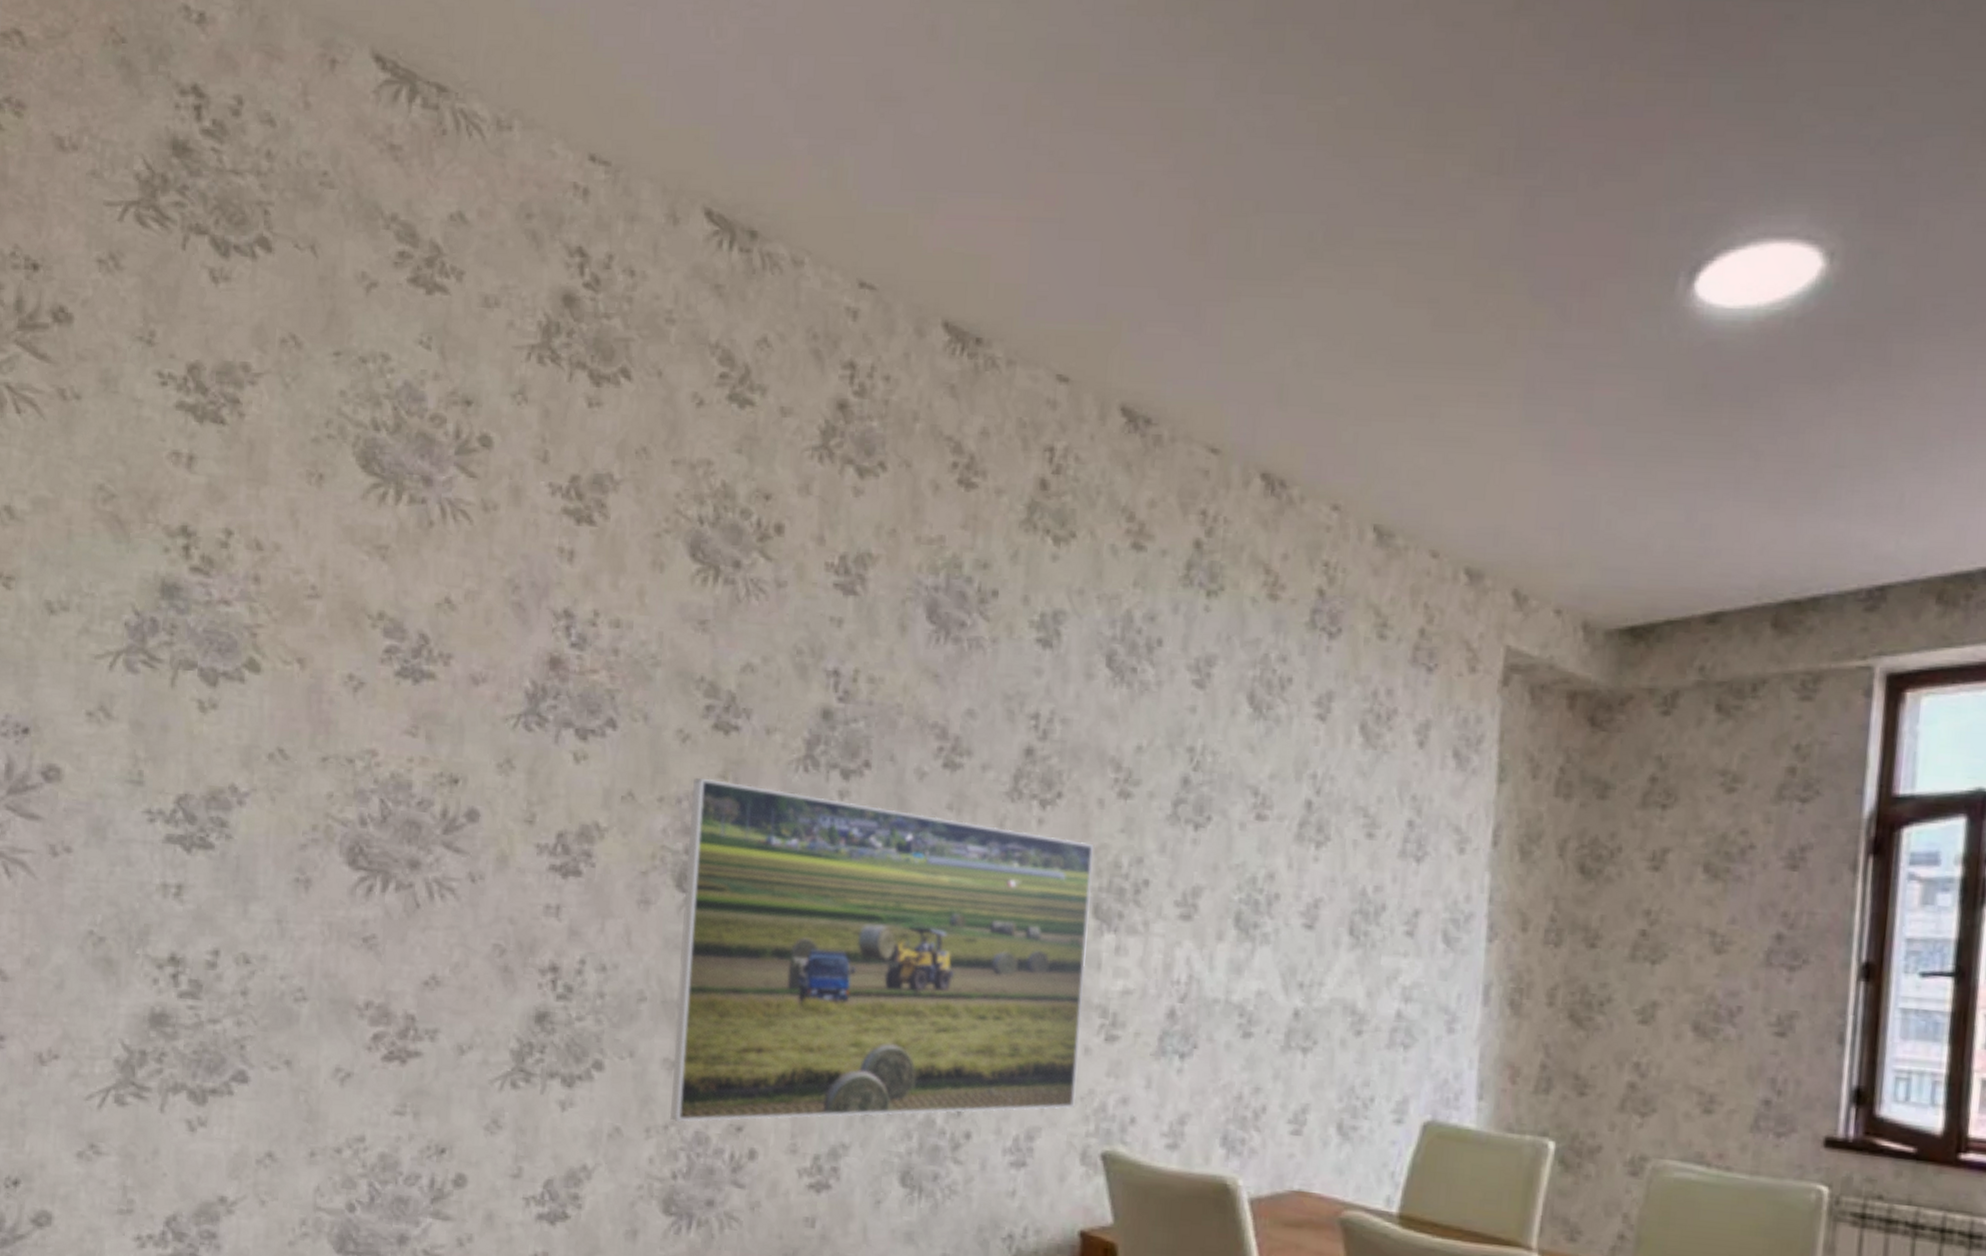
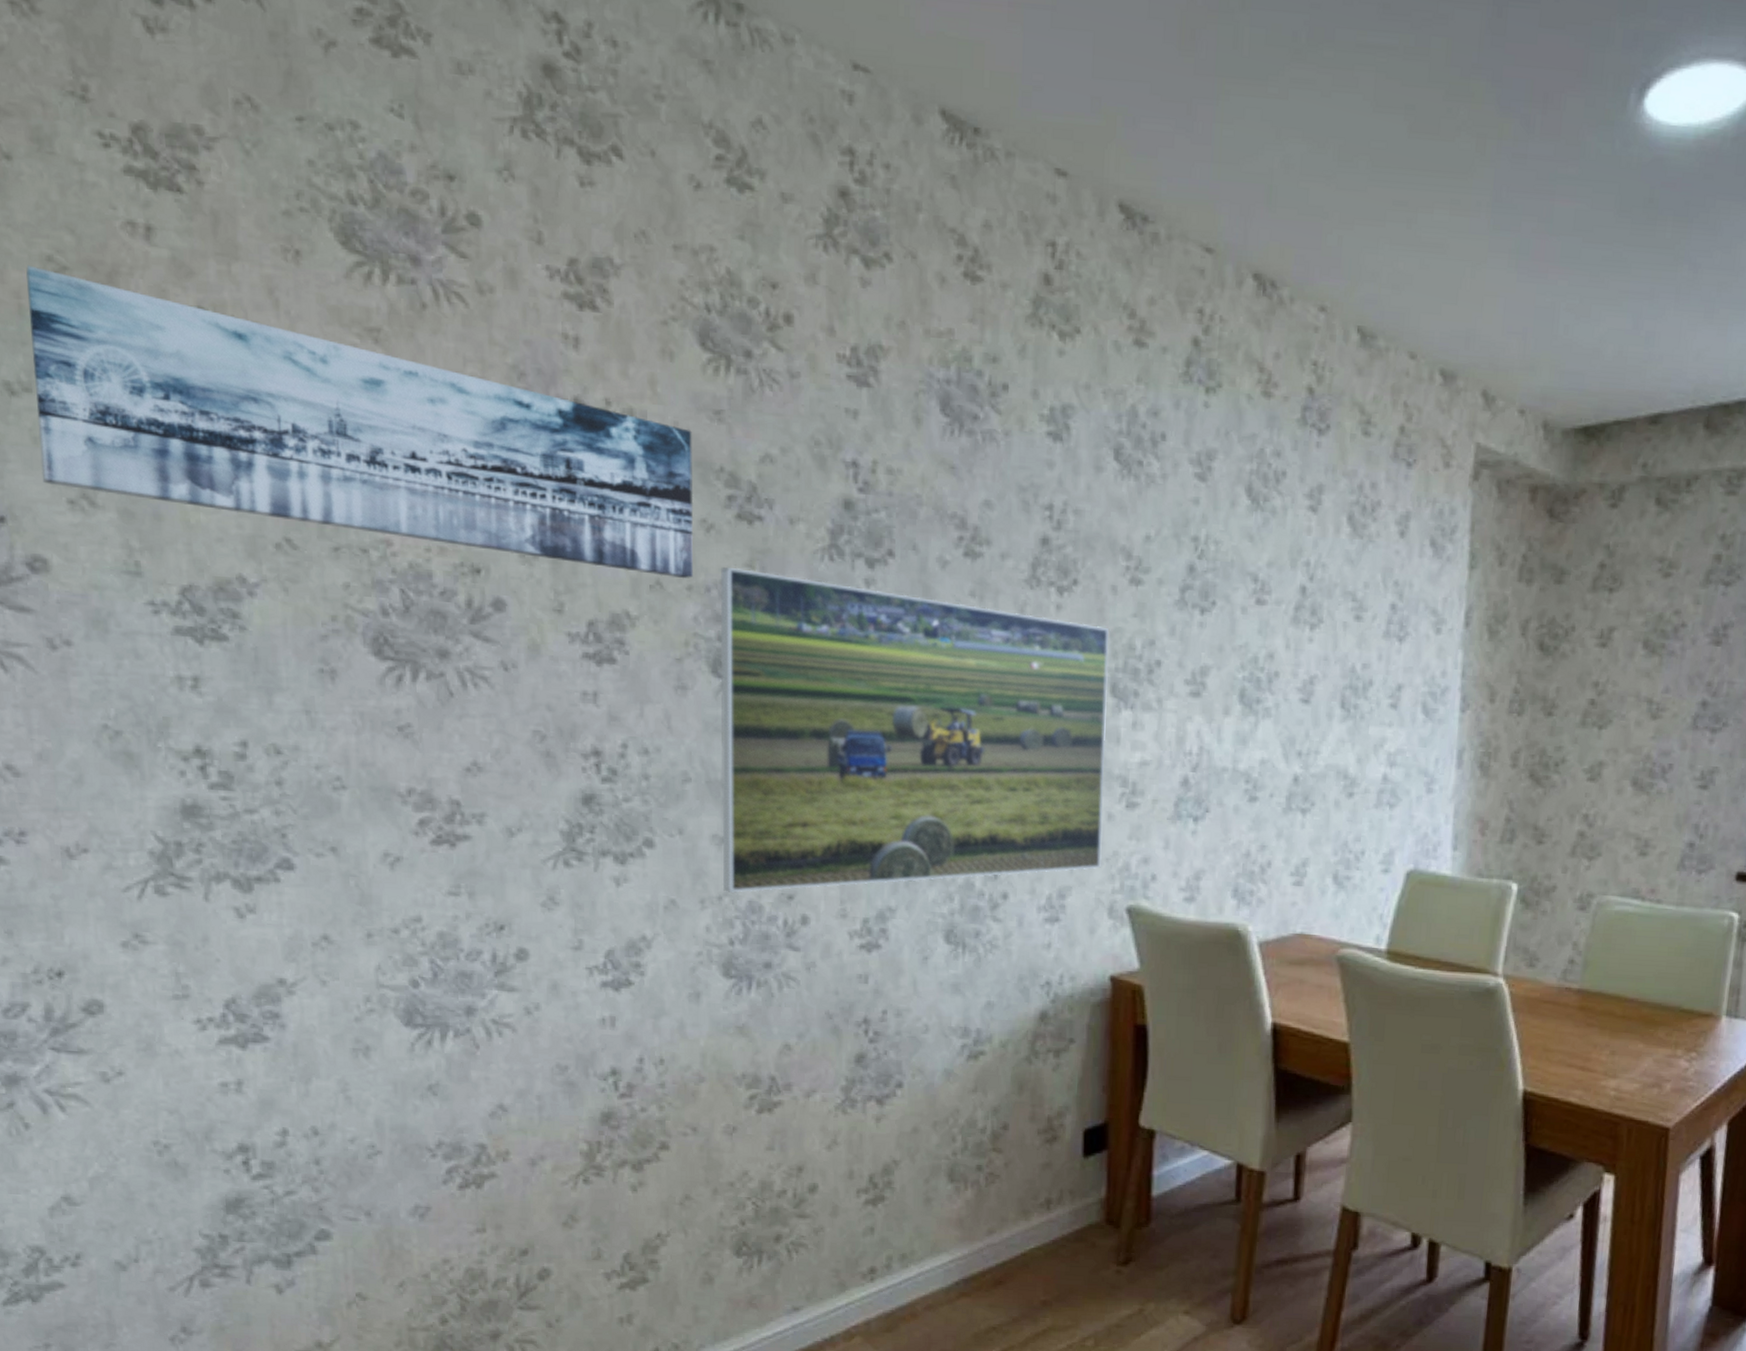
wall art: none [67,494,676,790] -> present [26,265,694,579]

